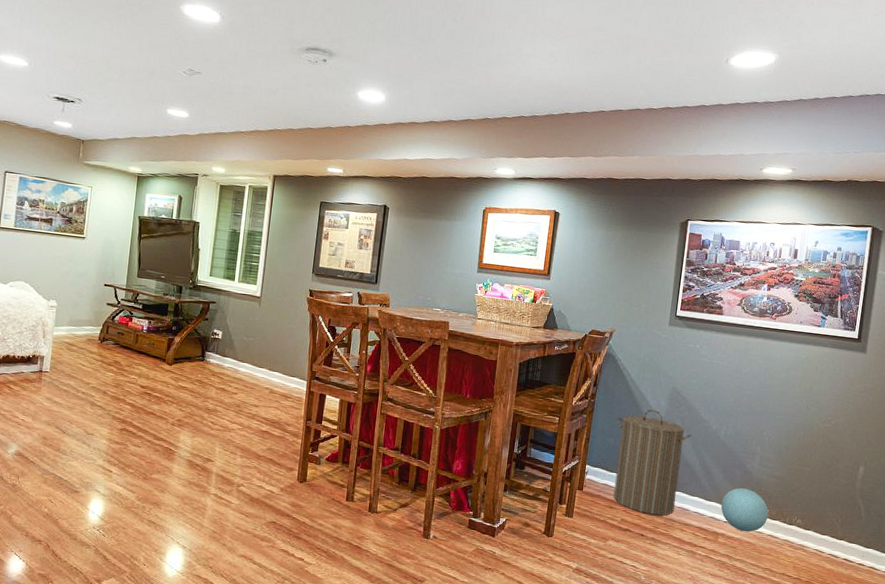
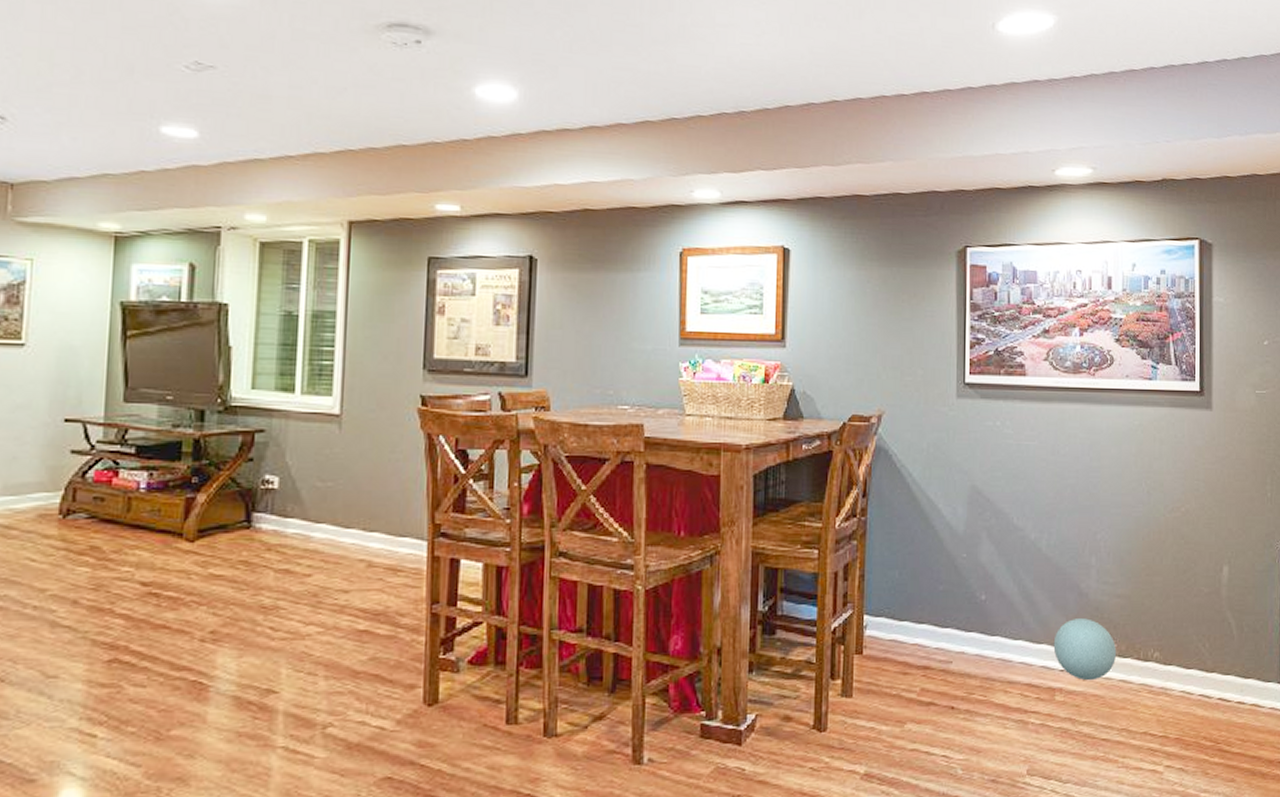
laundry hamper: present [613,409,691,516] -> none [899,520,1003,676]

